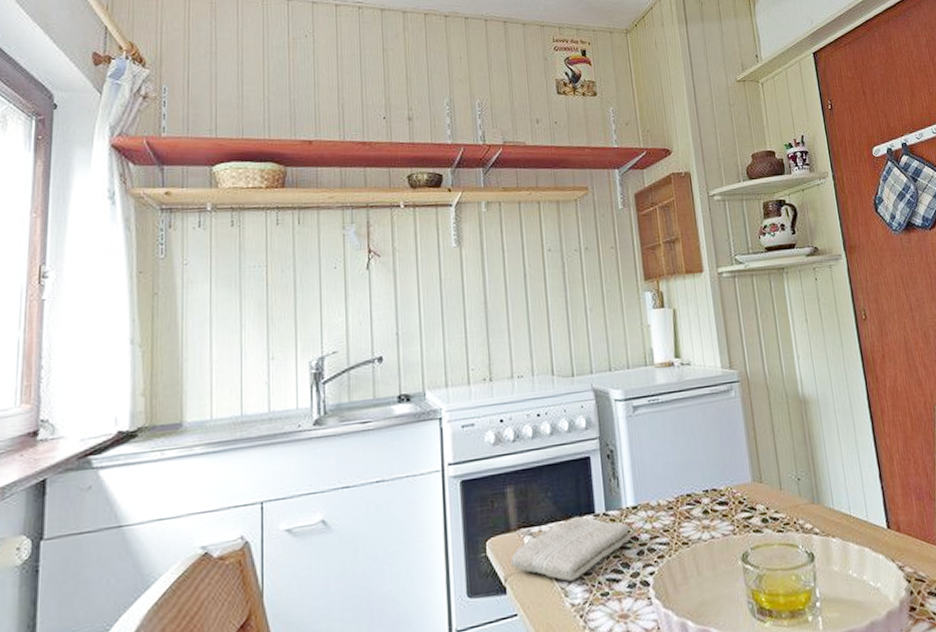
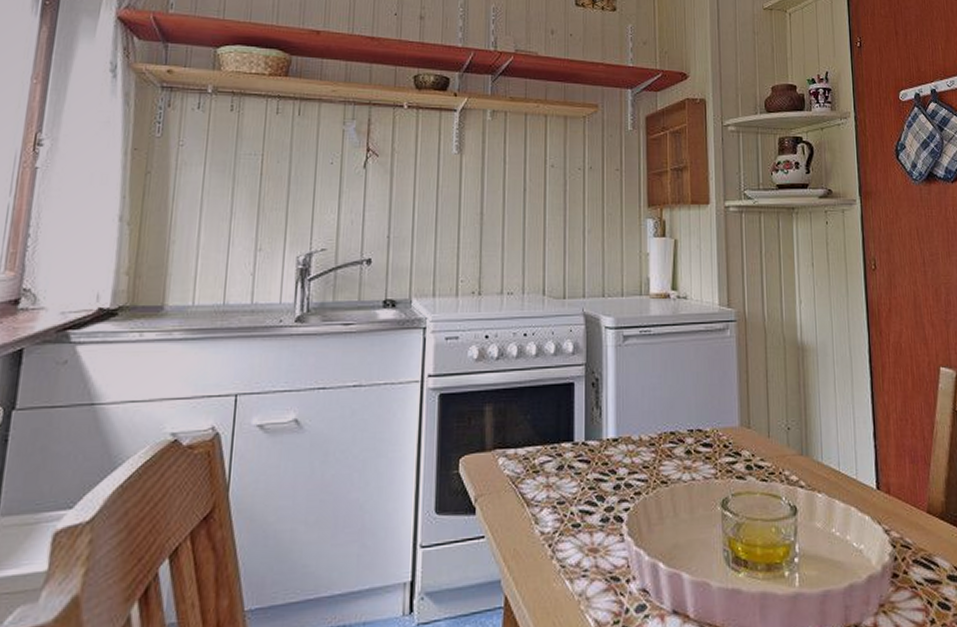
washcloth: present [510,516,631,582] -> none [483,442,609,509]

